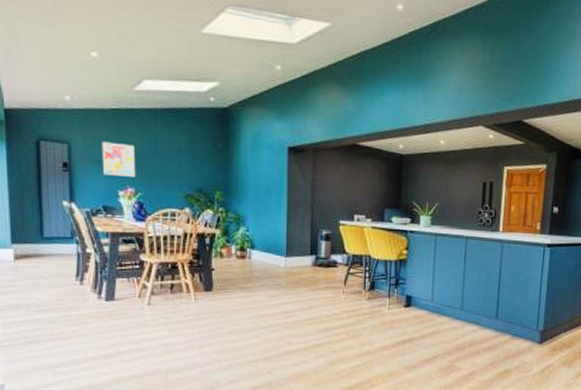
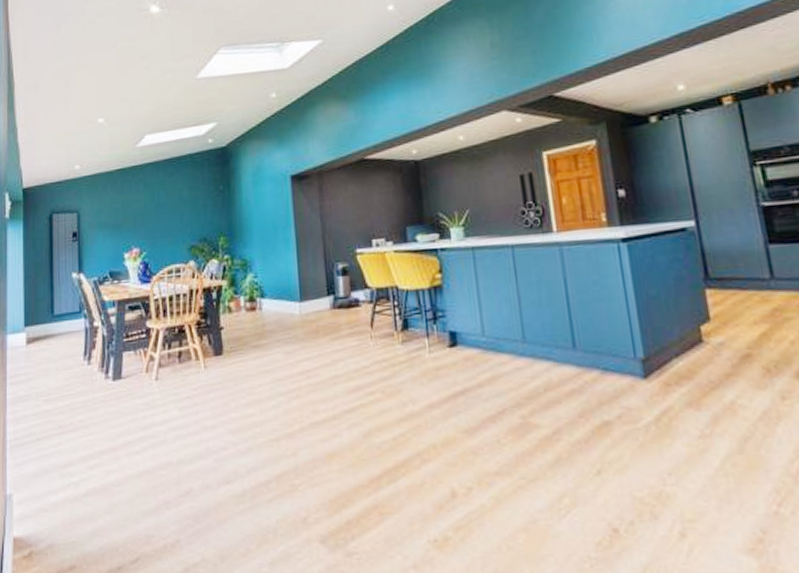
wall art: present [101,141,136,177] -> none [108,202,141,239]

